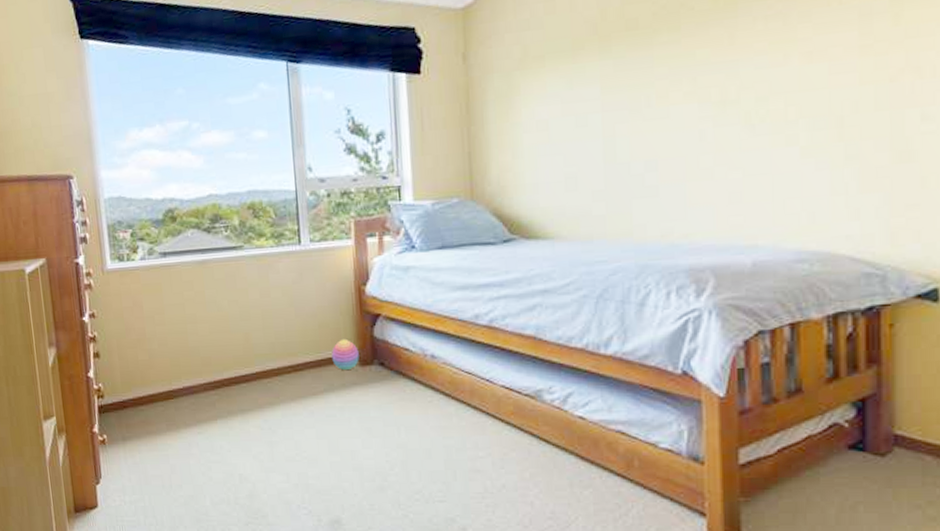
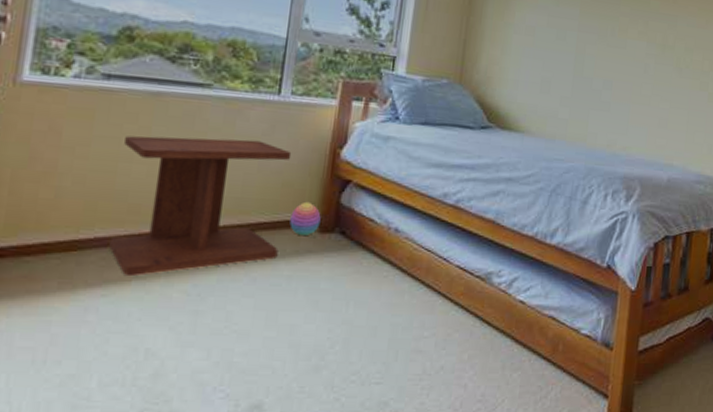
side table: none [187,289,328,416] -> present [109,136,292,276]

